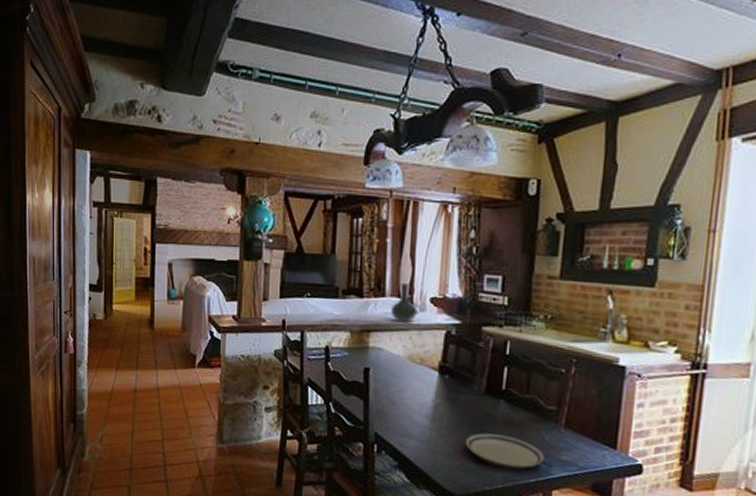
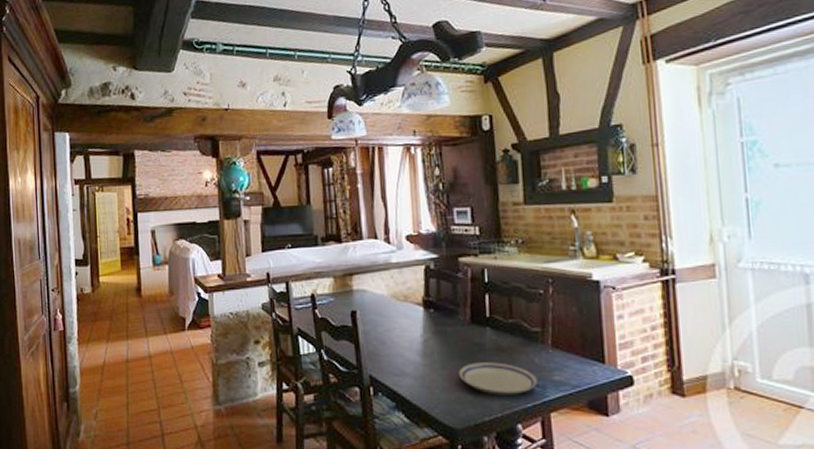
vase: present [391,283,418,323] -> none [370,225,395,263]

